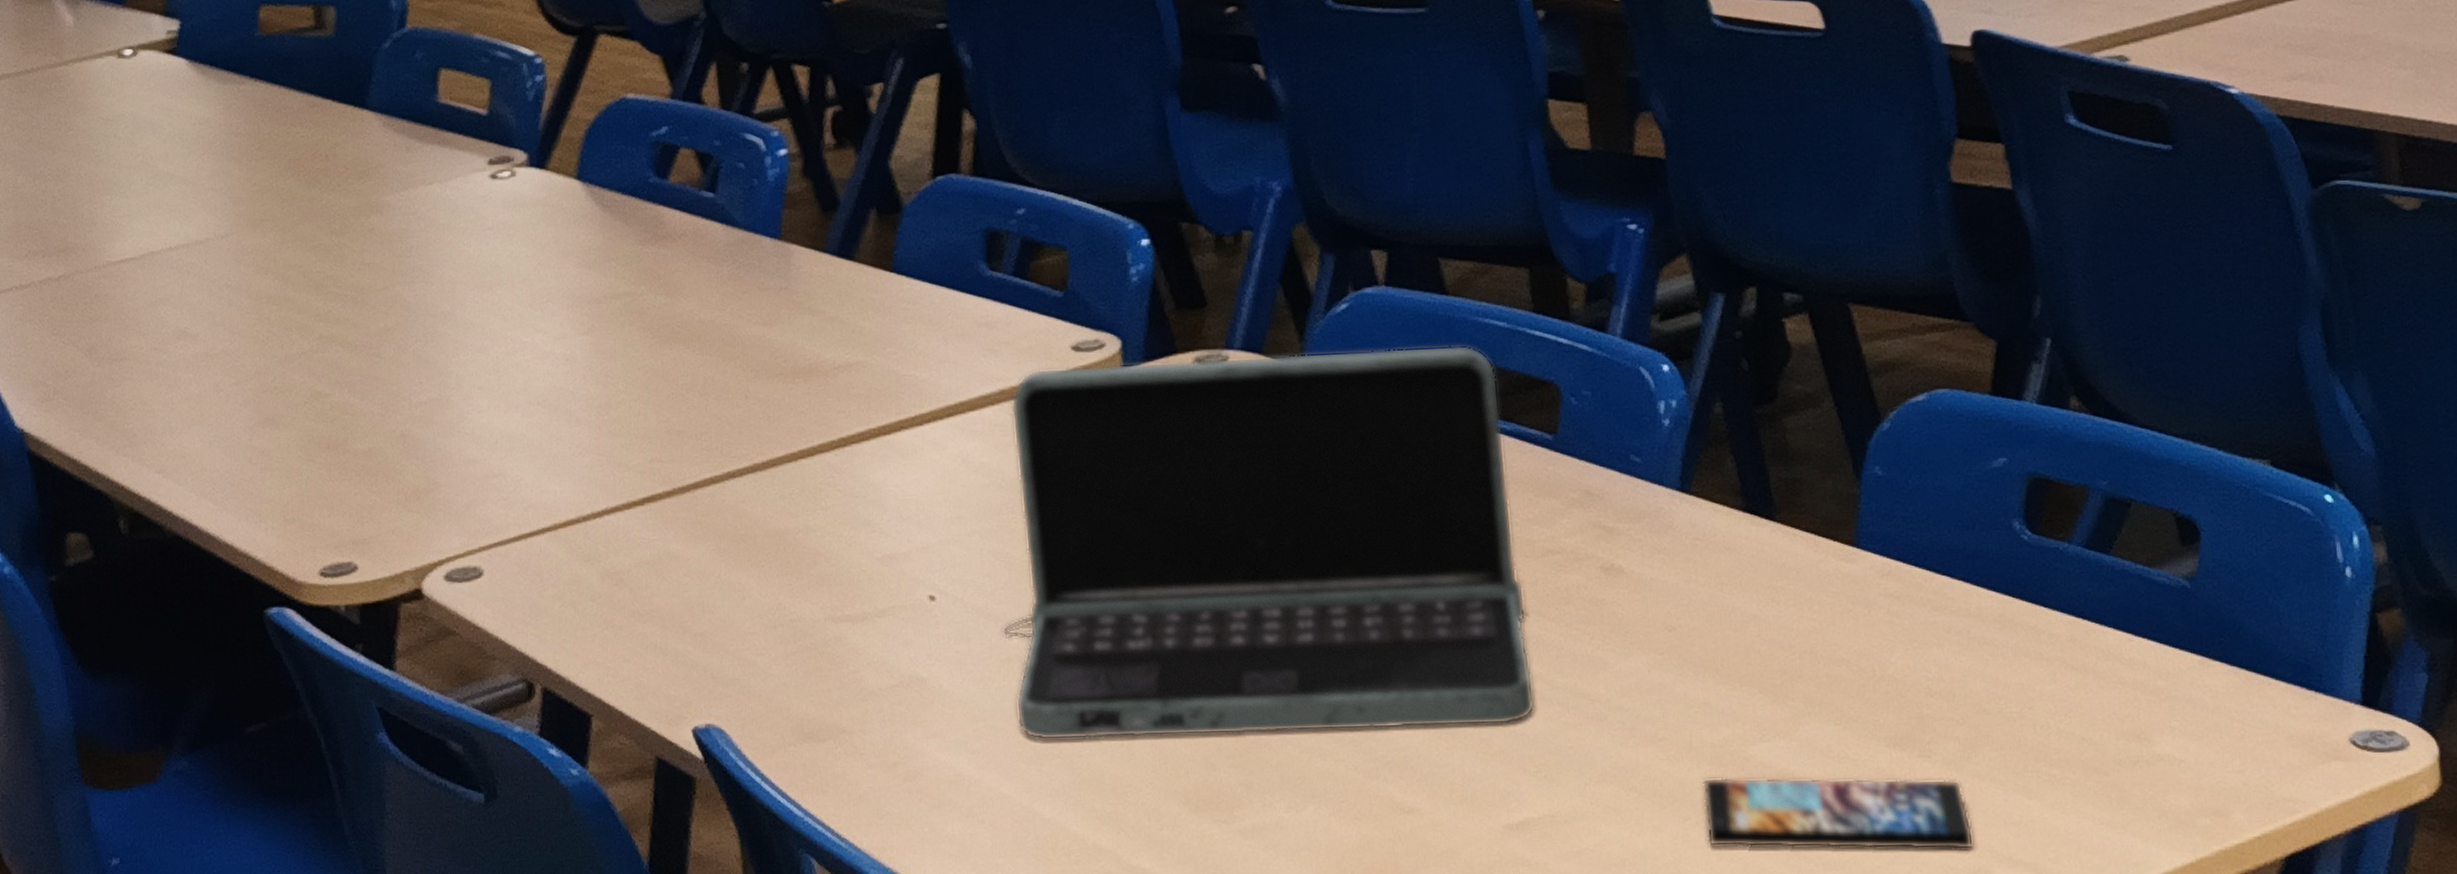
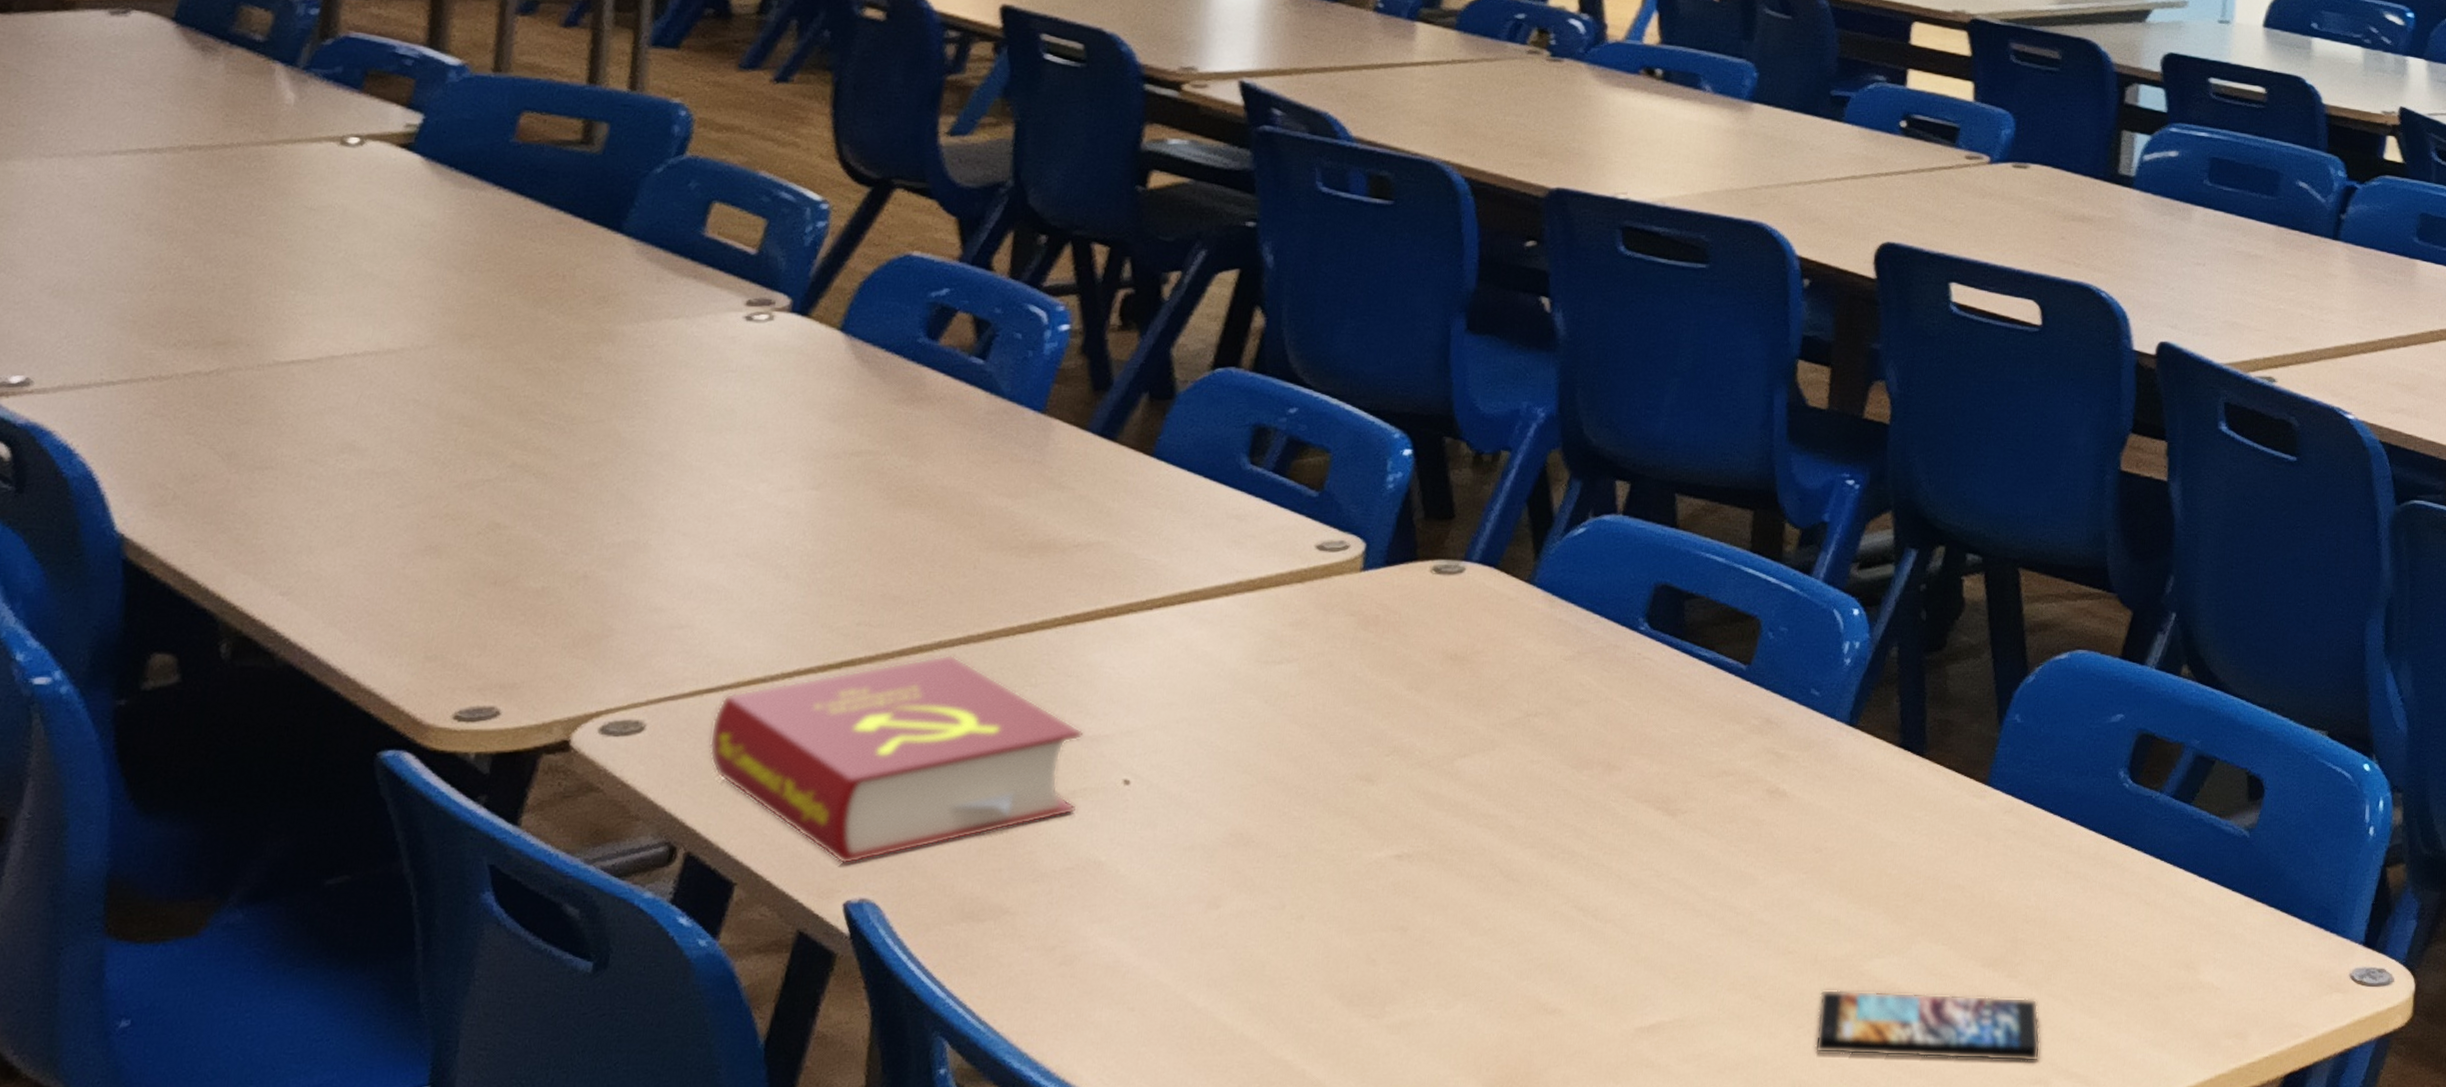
book: none [540,484,890,692] -> present [708,654,1084,865]
laptop: present [1001,345,1535,741] -> none [1188,564,1708,933]

